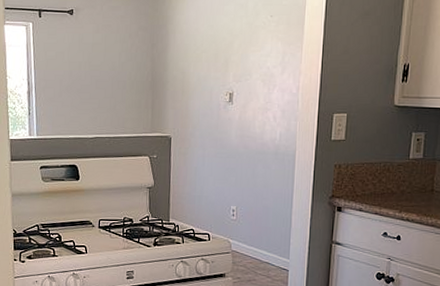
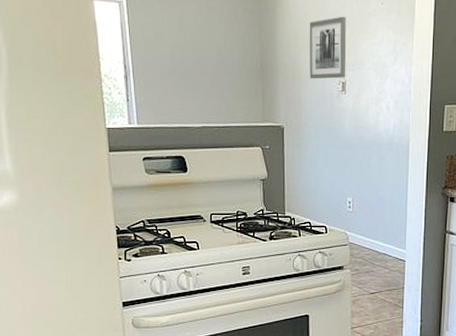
wall art: none [198,30,235,91] -> present [309,16,347,79]

